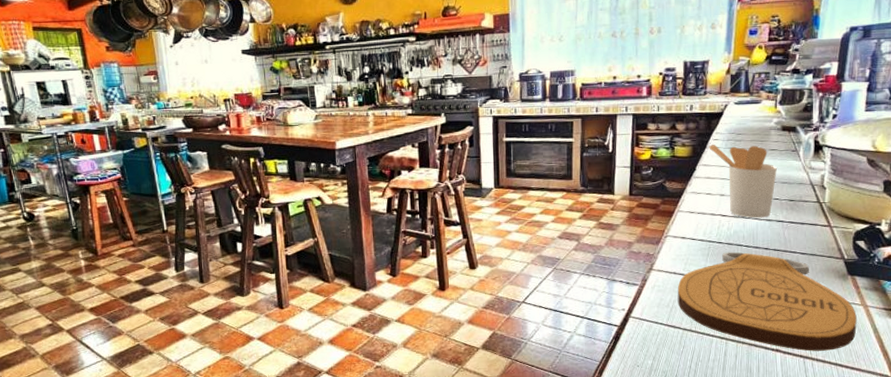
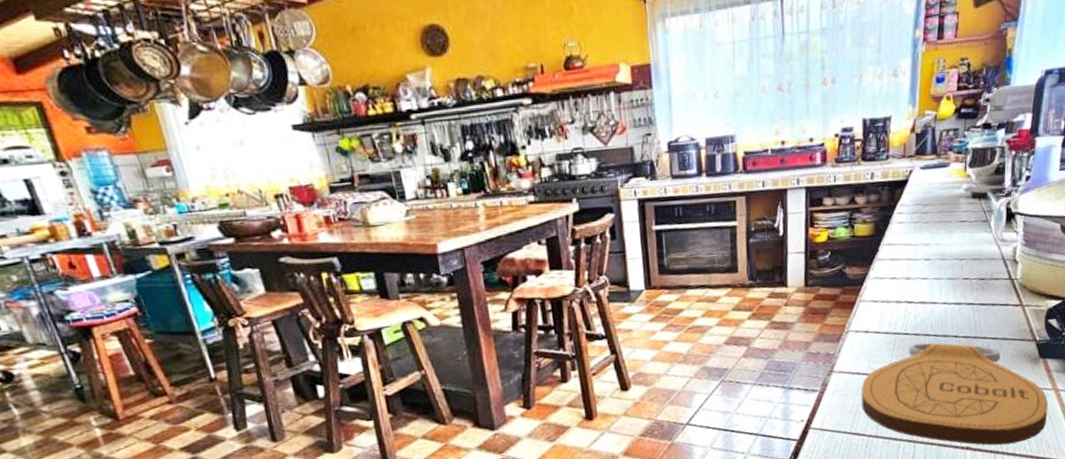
utensil holder: present [709,144,778,218] -> none [892,217,968,303]

